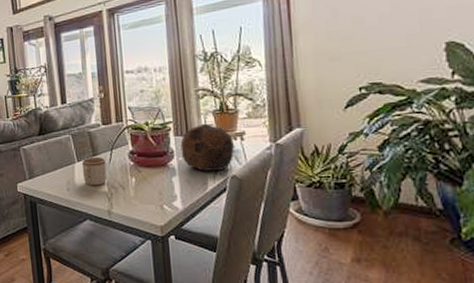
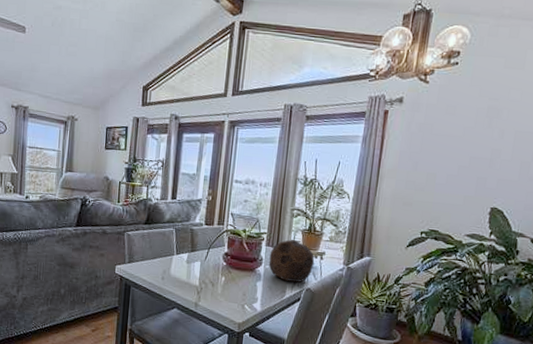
mug: present [82,156,108,186] -> none [178,252,202,279]

